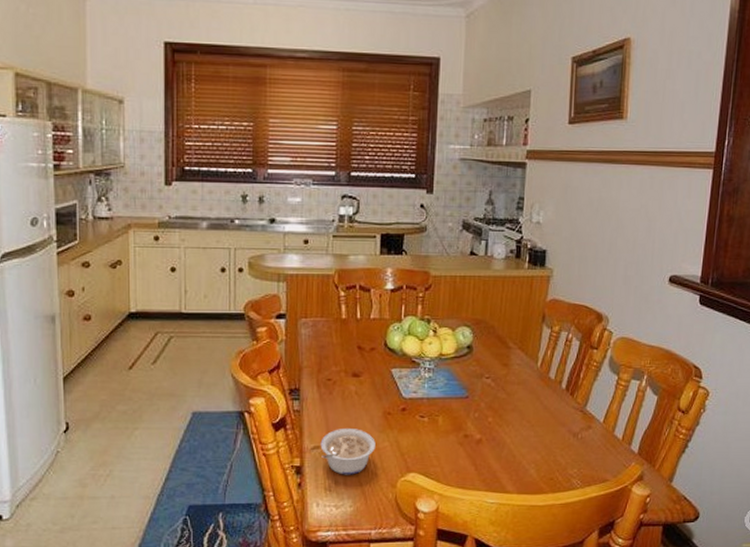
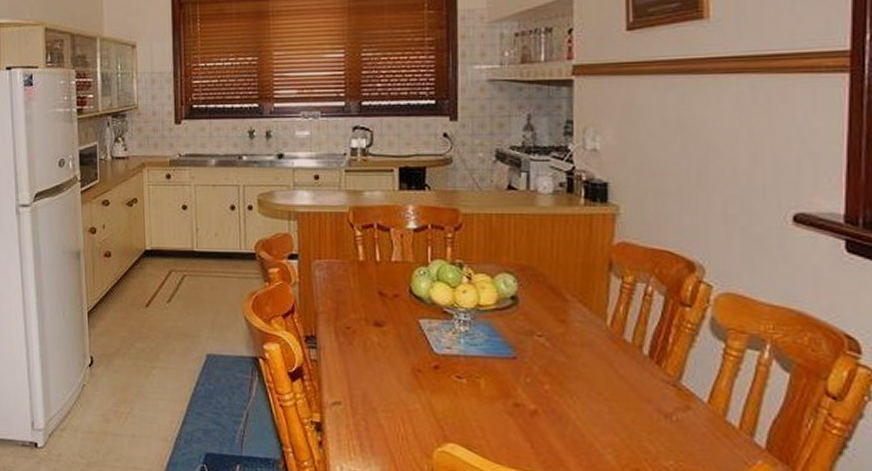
legume: present [320,429,376,475] -> none [341,384,405,439]

